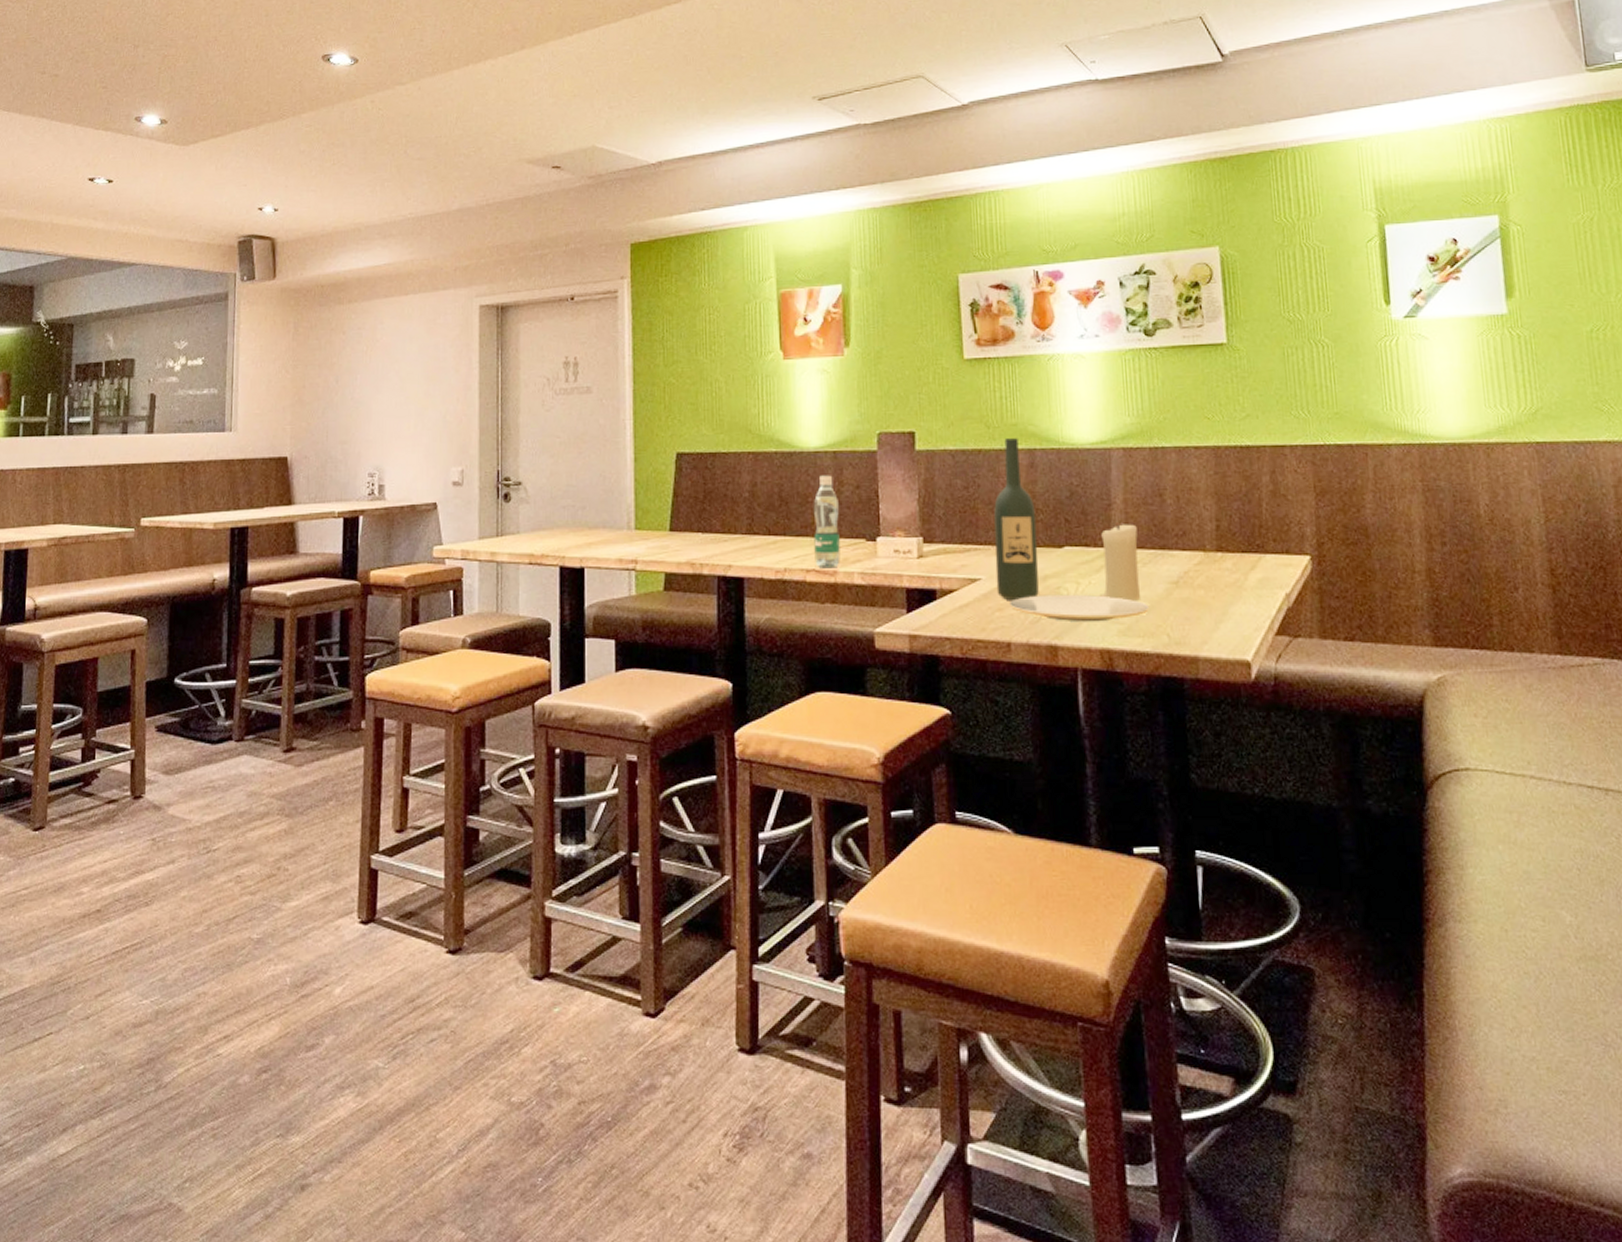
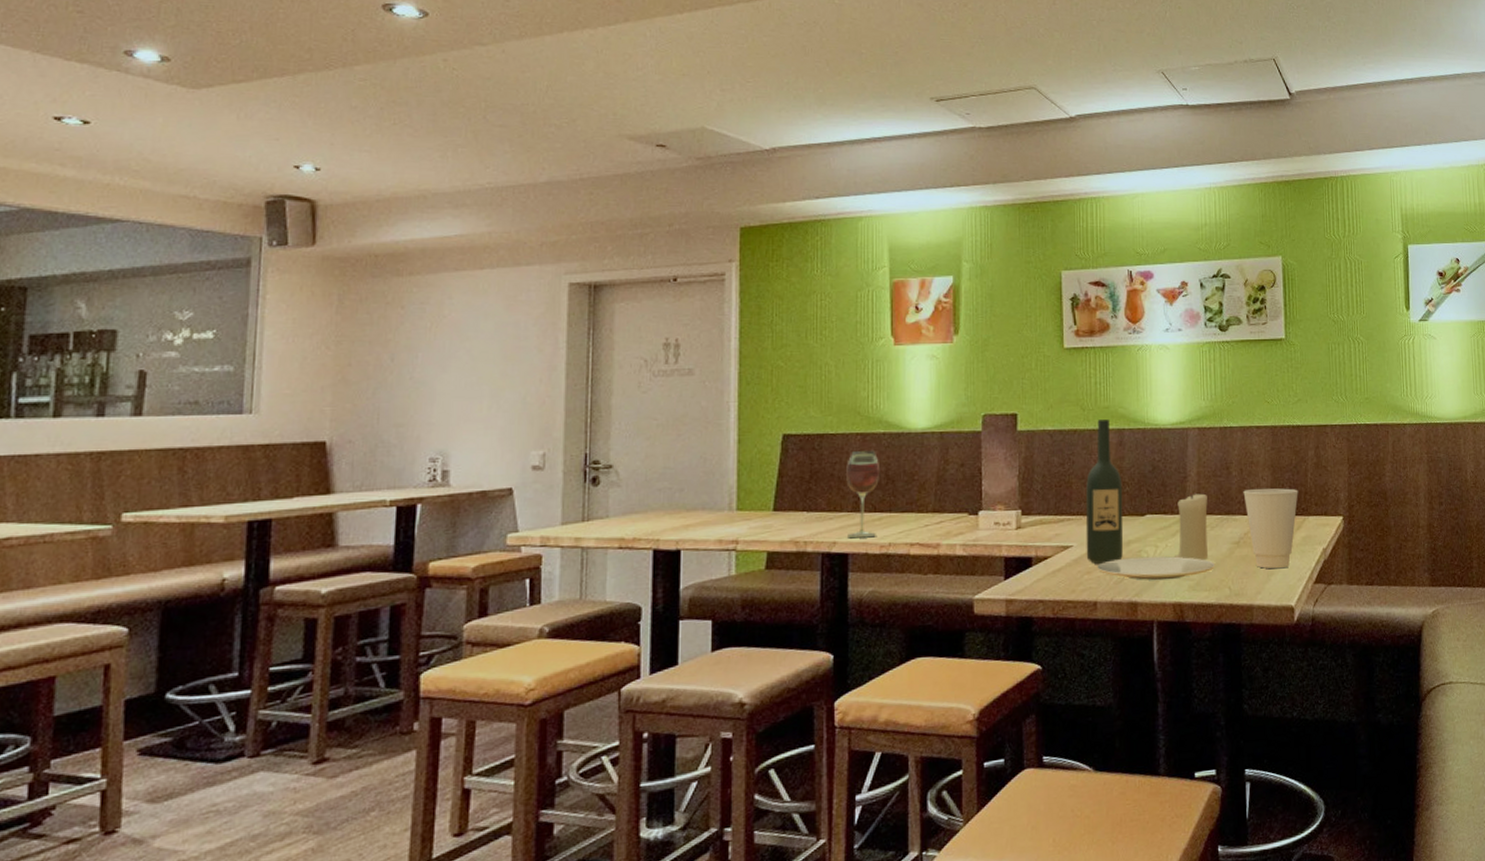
wineglass: none [739,471,774,562] -> present [846,451,881,539]
bottle: present [813,475,840,567] -> none [919,454,945,541]
cup: none [1181,519,1251,616] -> present [1243,488,1299,569]

